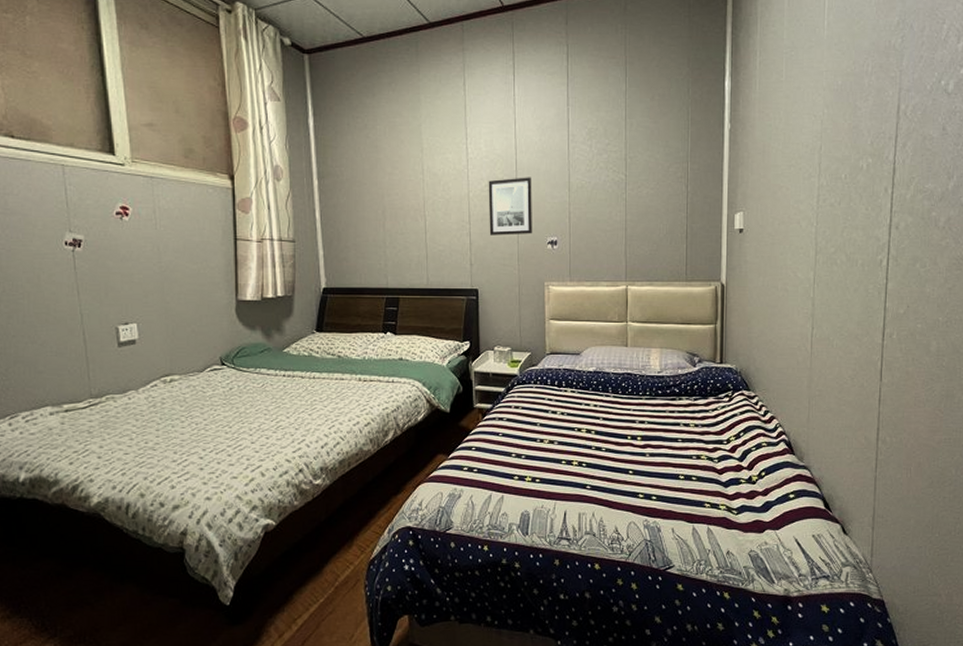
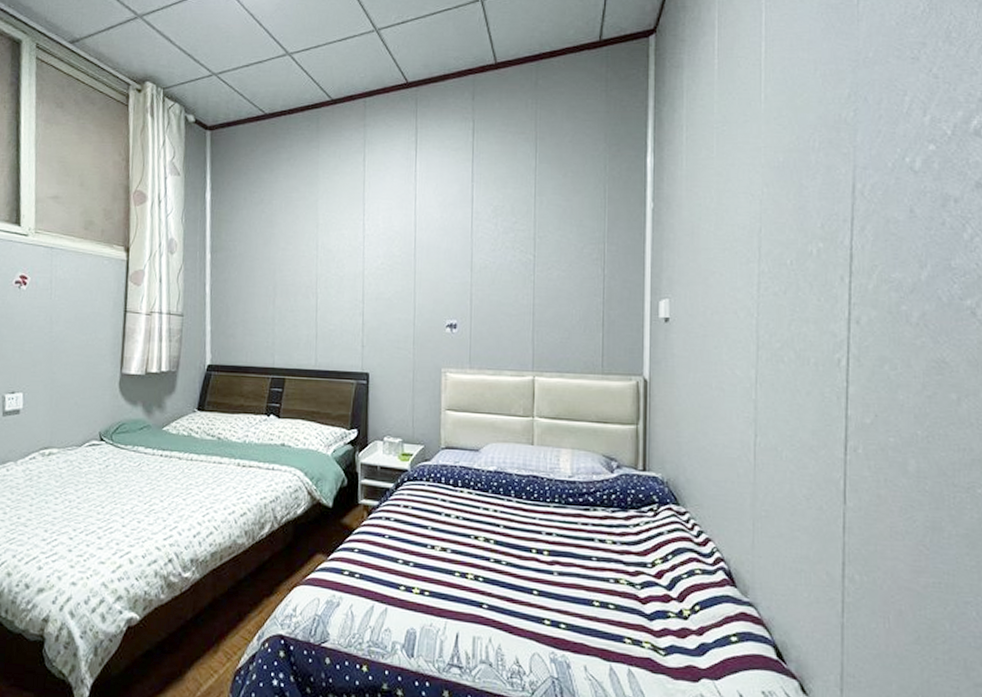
wall art: present [488,177,532,235] -> none [383,255,432,317]

